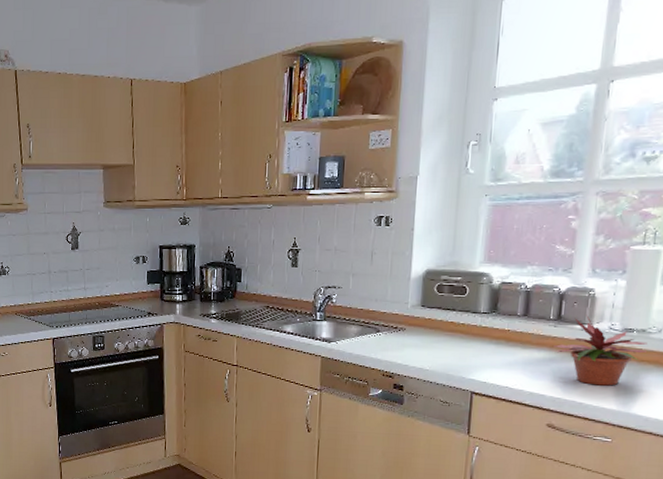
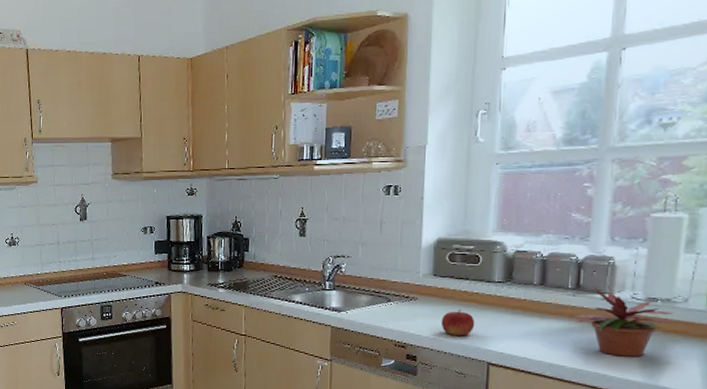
fruit: none [427,340,461,366] -> present [441,310,475,337]

